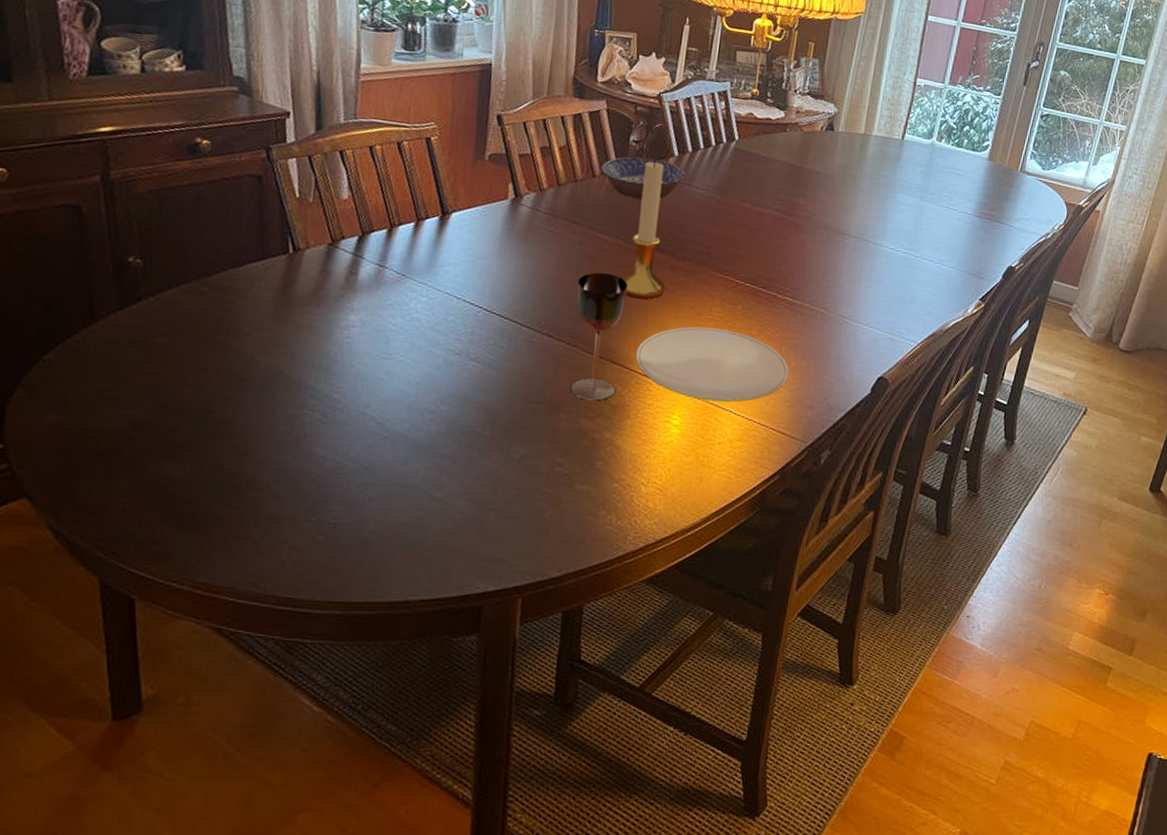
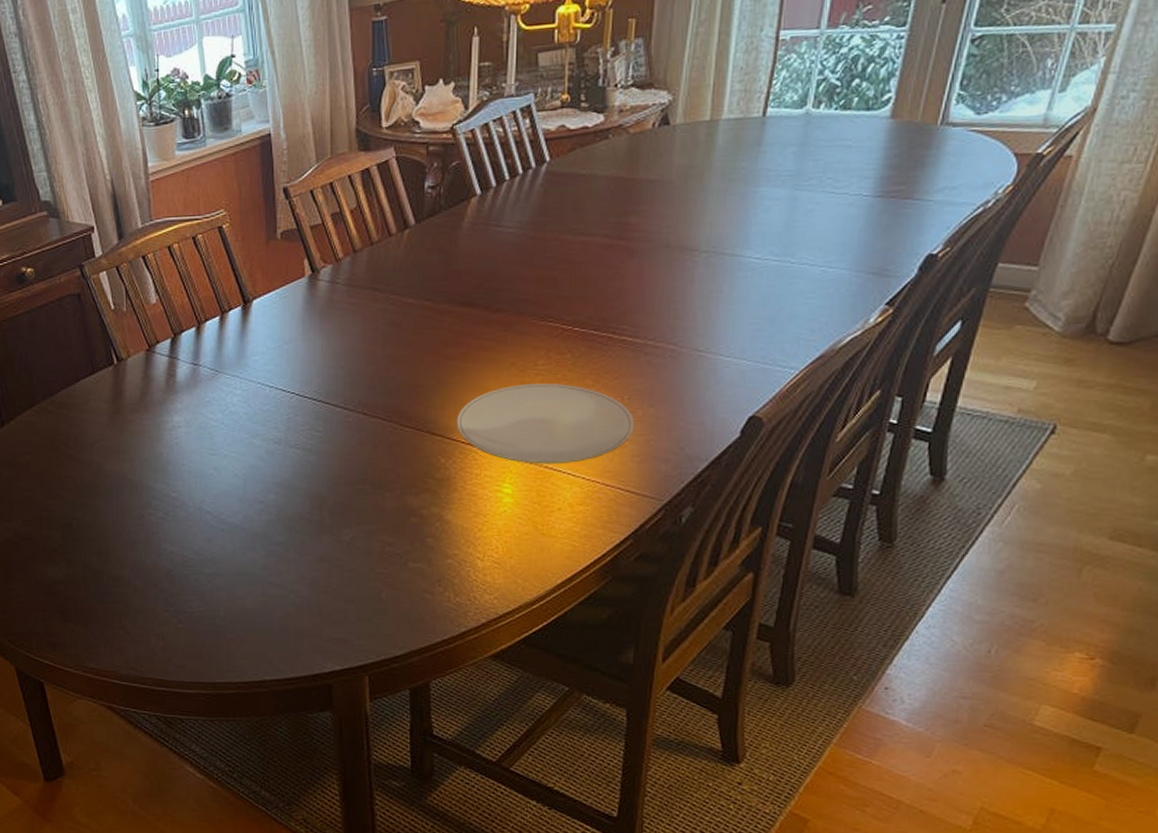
wineglass: present [570,272,628,401] -> none [387,340,441,476]
bowl: present [602,156,686,199] -> none [398,202,492,252]
candle holder: present [620,158,665,300] -> none [430,202,481,362]

